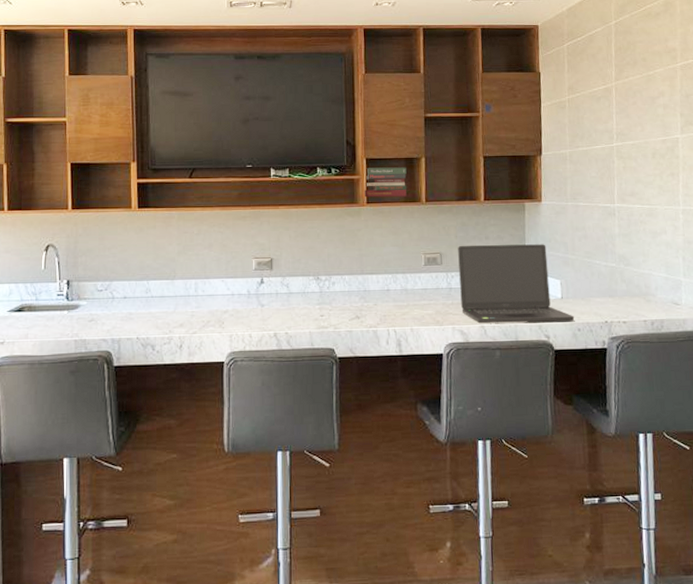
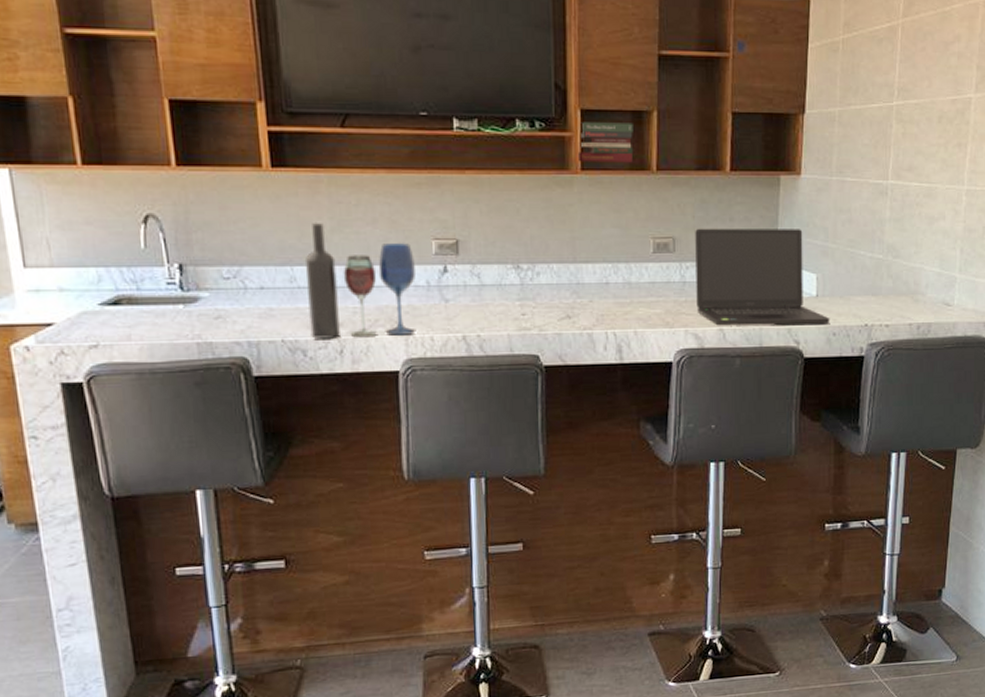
wine bottle: none [157,247,182,336] -> present [304,222,340,339]
wineglass: none [185,271,209,334] -> present [343,255,377,336]
wineglass: none [211,262,239,333] -> present [378,243,417,336]

